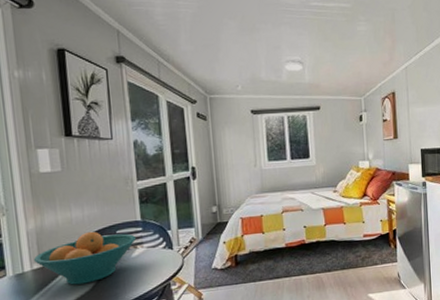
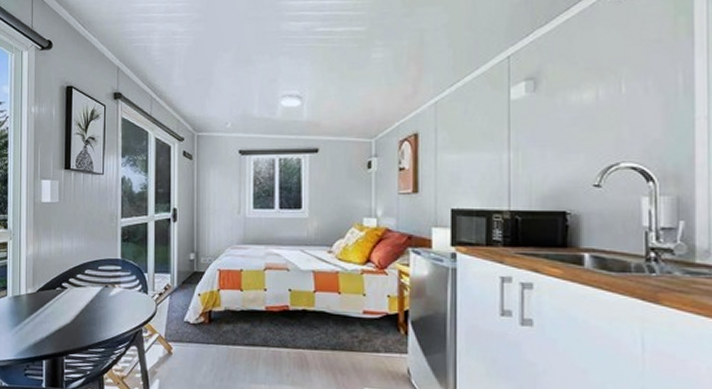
fruit bowl: present [34,231,137,285] -> none [29,264,116,316]

